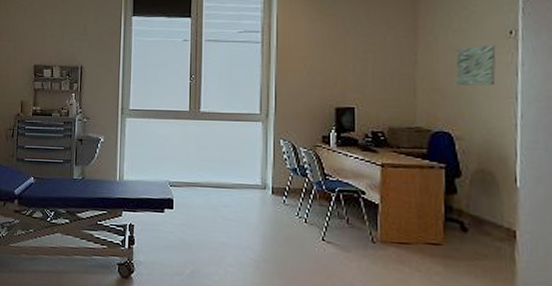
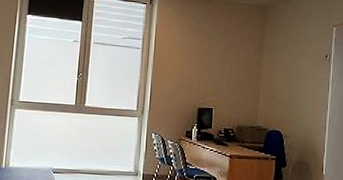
wall art: present [456,45,496,85] -> none [288,64,316,96]

